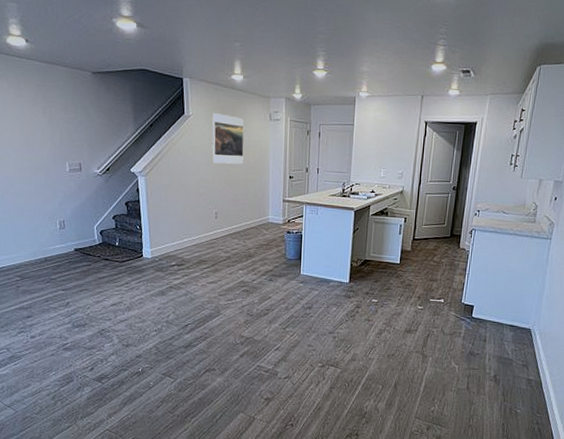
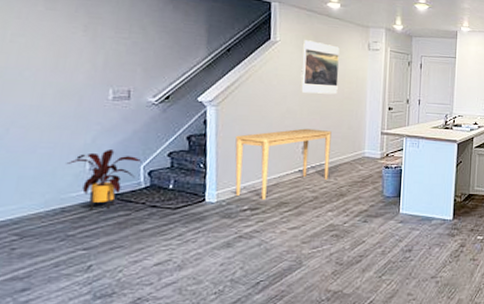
house plant: none [43,213,95,261] -> present [66,150,142,210]
console table: none [162,196,240,258] -> present [235,128,332,200]

